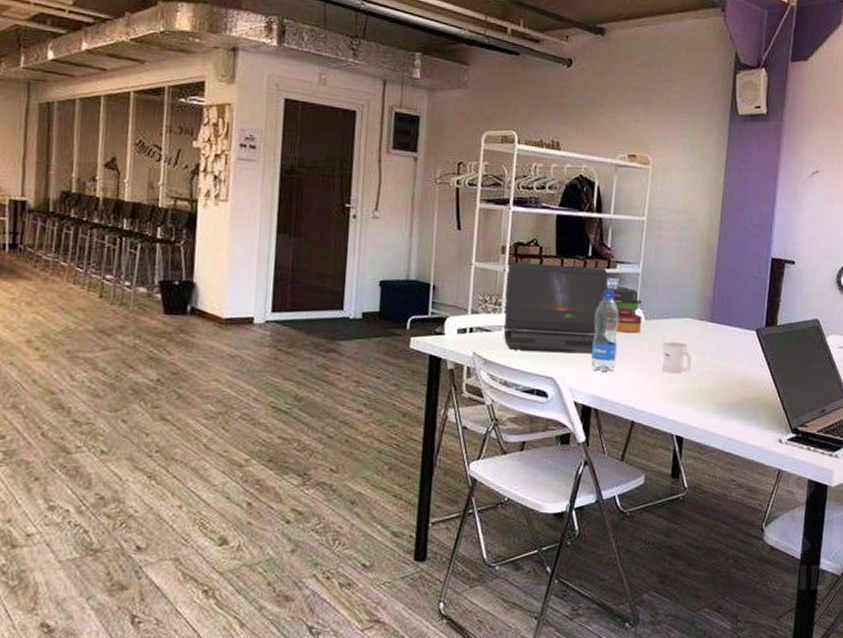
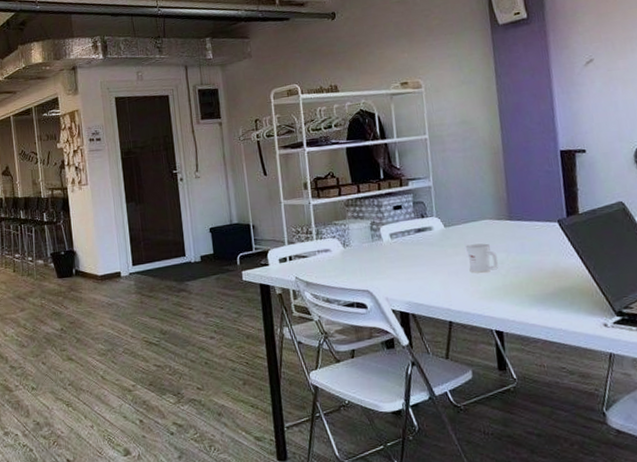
laptop computer: present [503,262,608,354] -> none [312,186,404,271]
bottle: present [590,289,620,372] -> none [396,205,424,280]
books: present [606,288,642,333] -> none [402,201,443,242]

